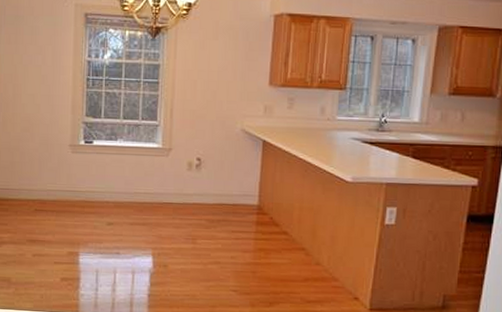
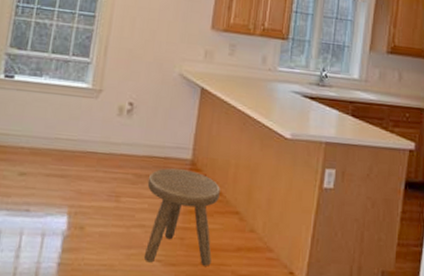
stool: none [219,213,286,294] -> present [143,168,220,266]

